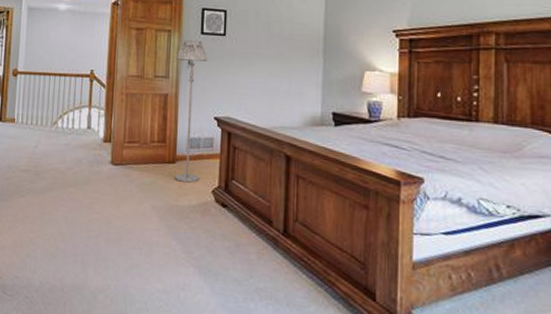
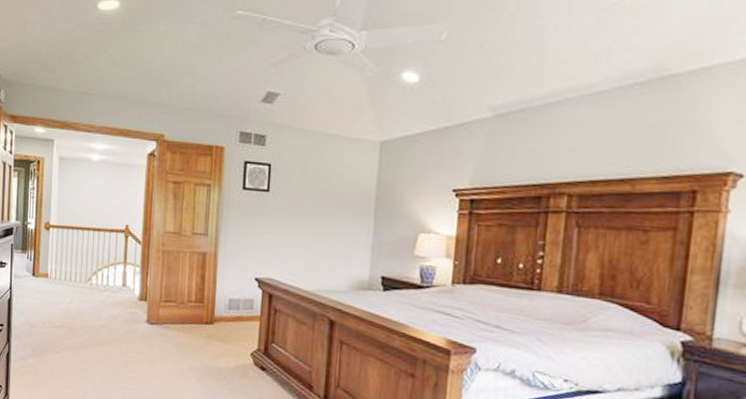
floor lamp: present [174,40,208,183] -> none [212,195,250,345]

